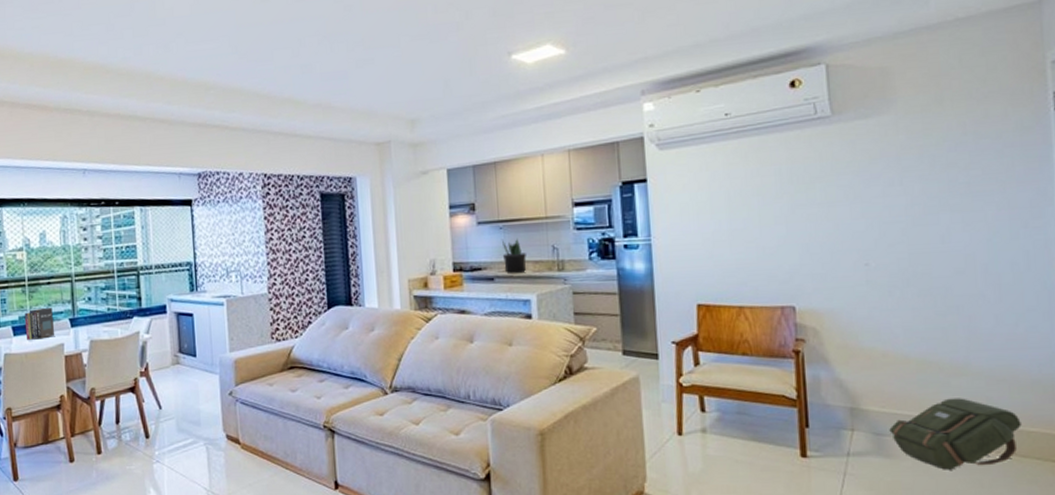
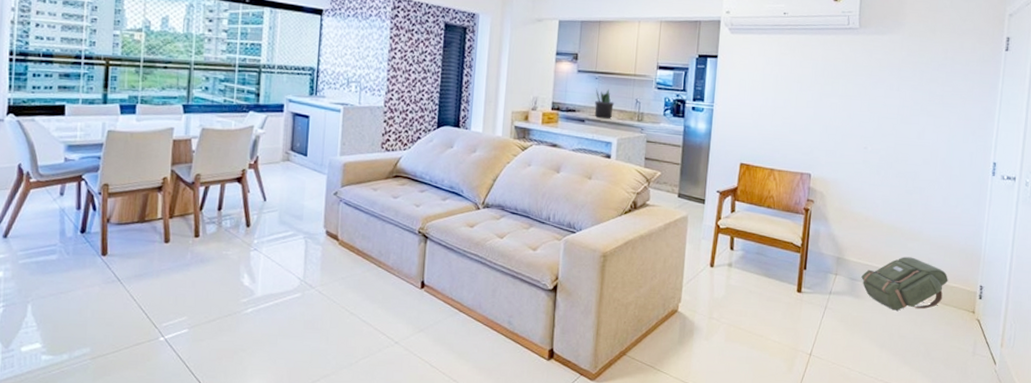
books: present [24,307,55,340] -> none [134,90,166,121]

